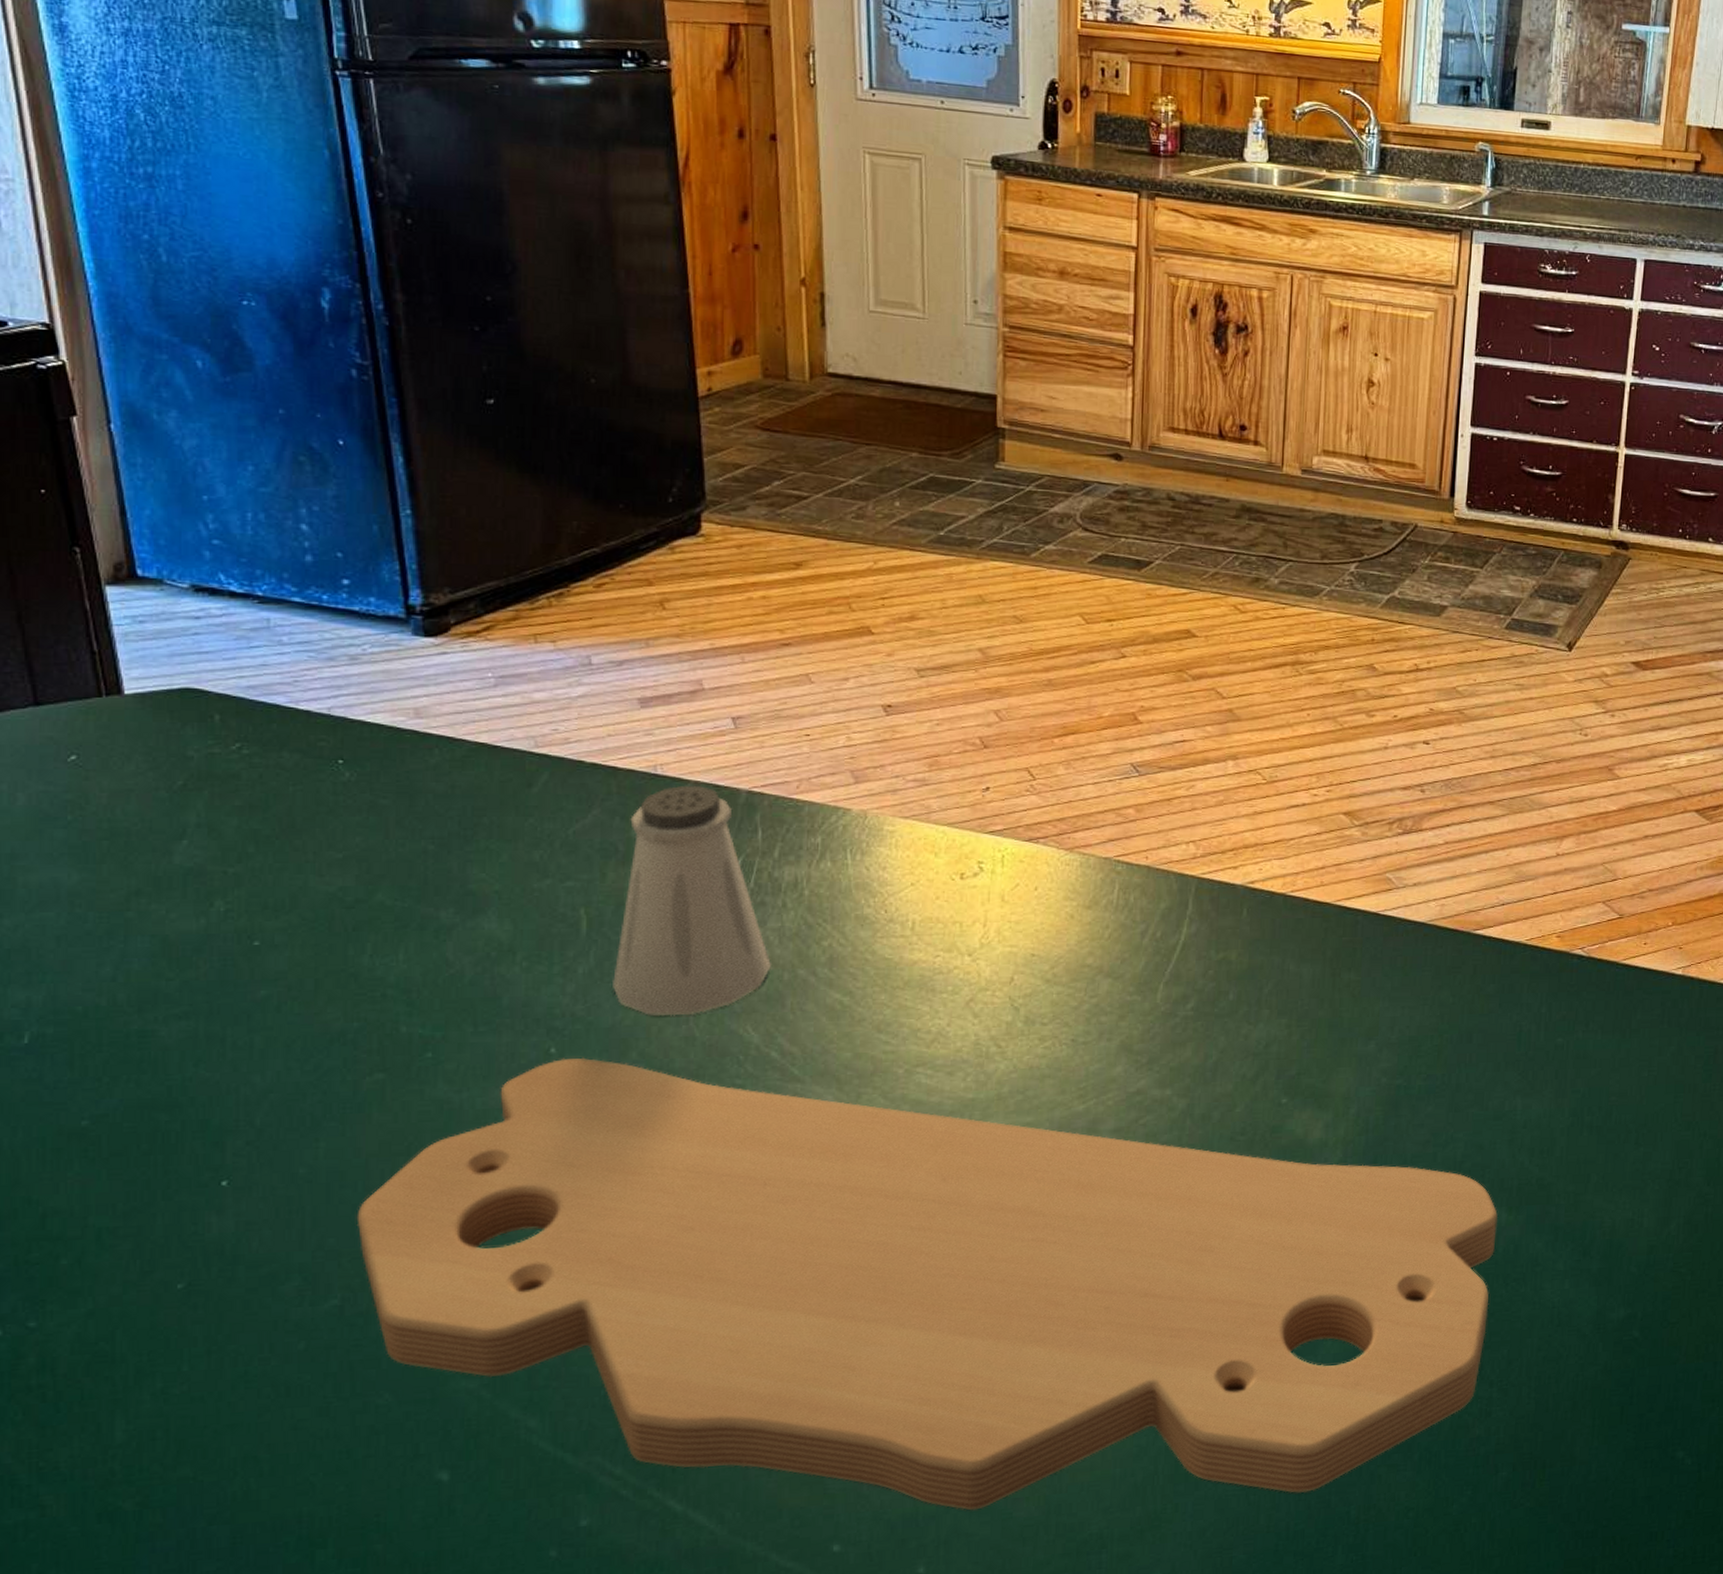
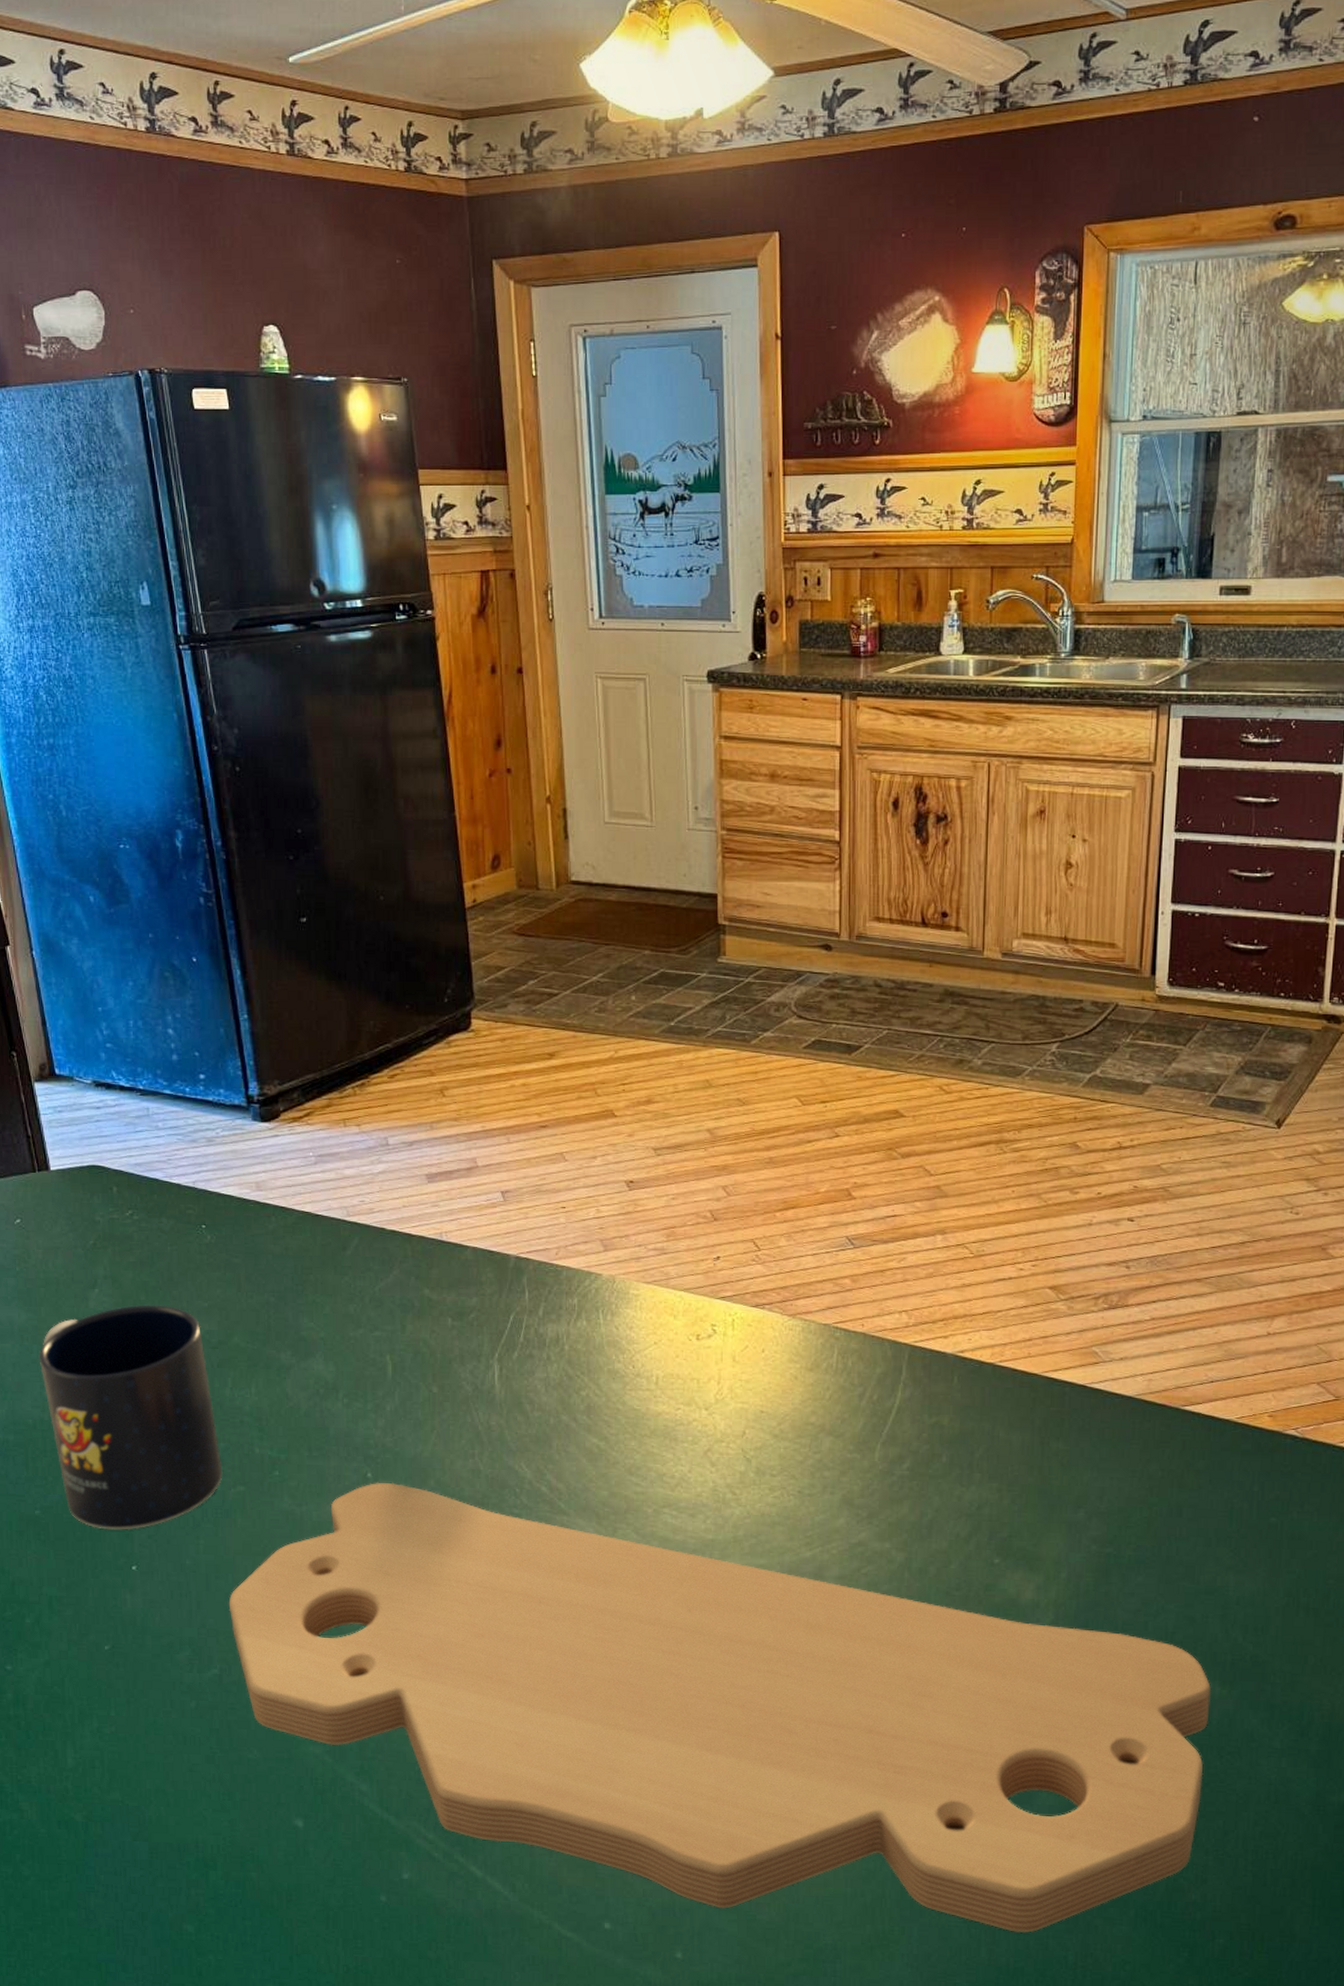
mug: none [96,858,355,1138] -> present [39,1304,223,1530]
saltshaker: present [613,786,772,1016] -> none [414,1251,540,1451]

